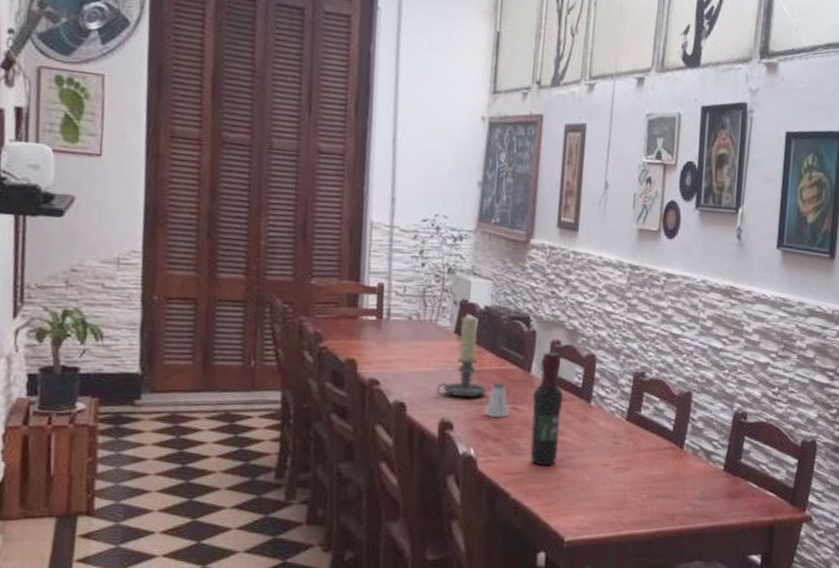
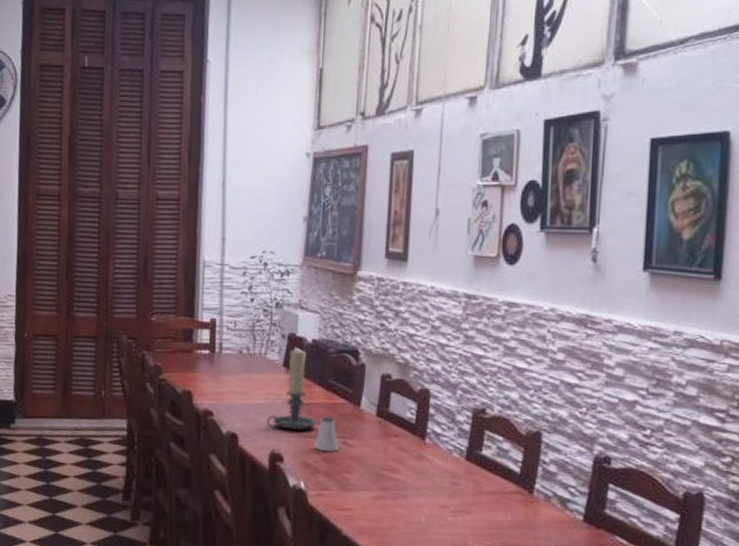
wine bottle: present [530,352,564,467] -> none [361,386,396,504]

